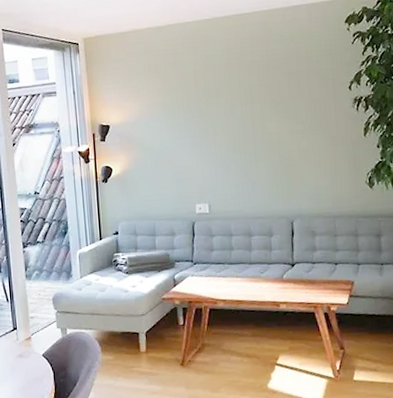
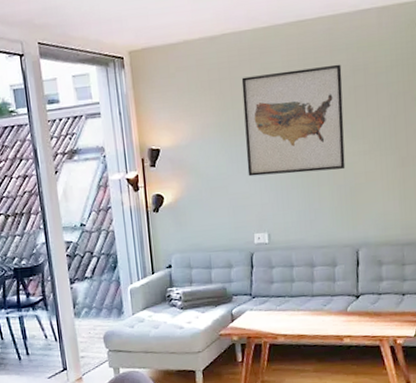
wall art: none [185,52,280,152] -> present [241,64,346,177]

